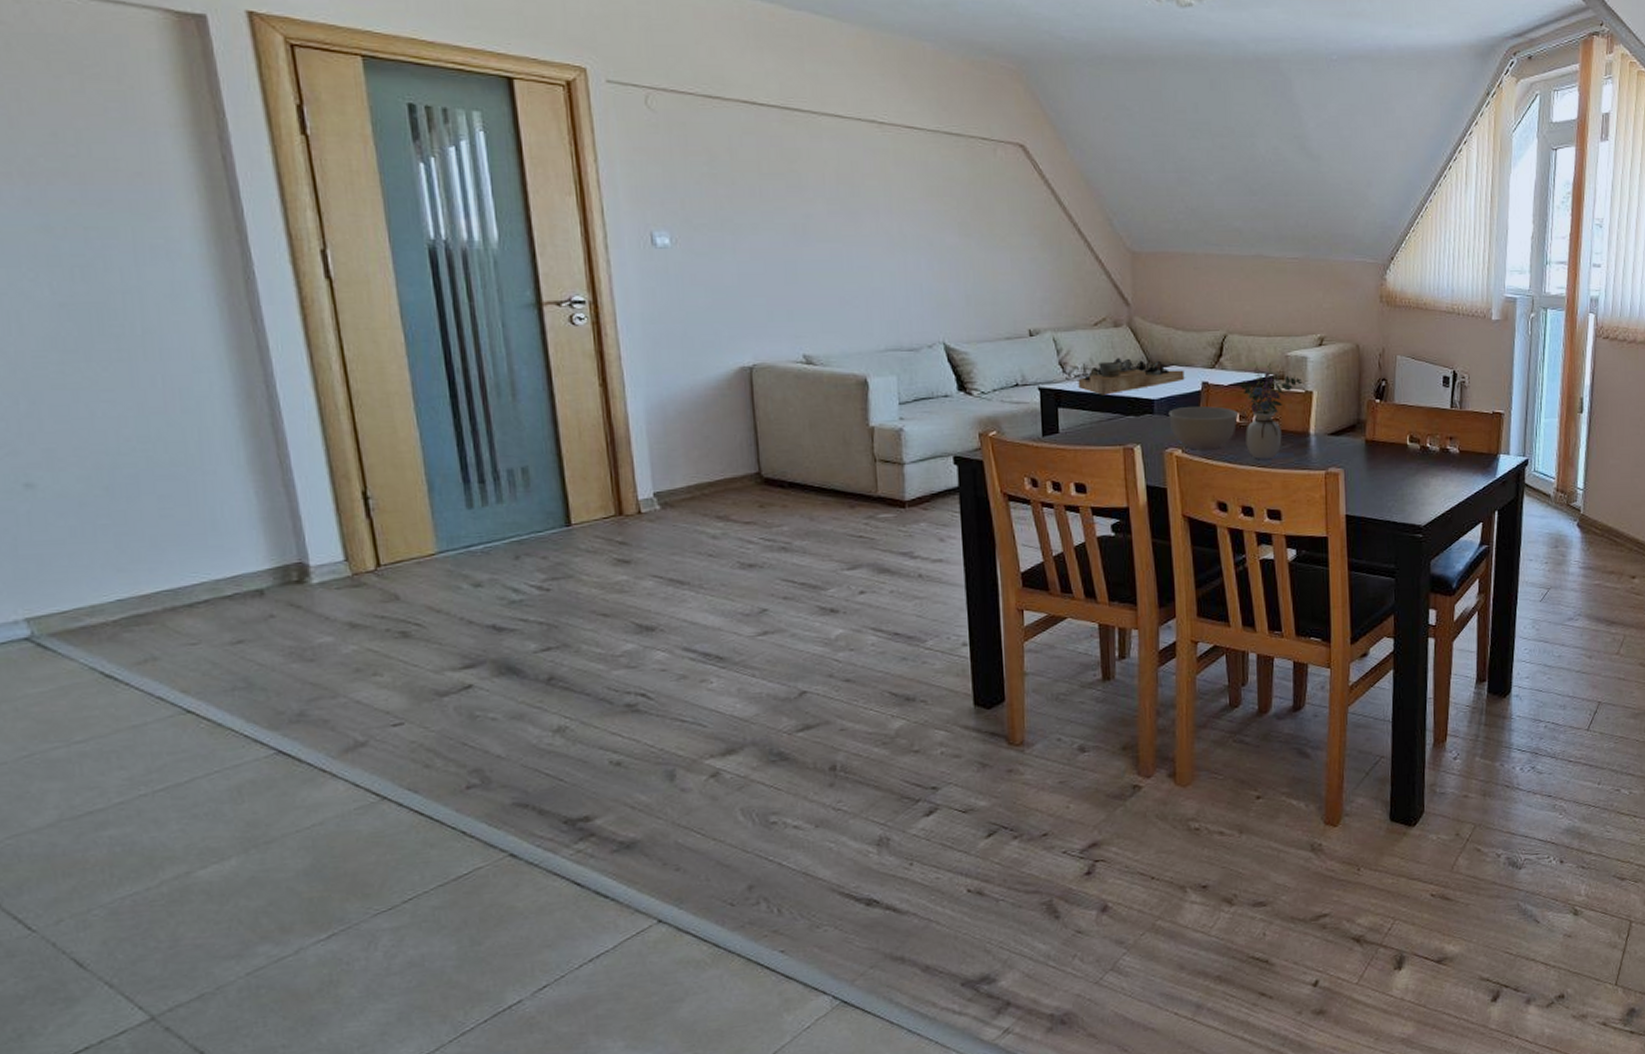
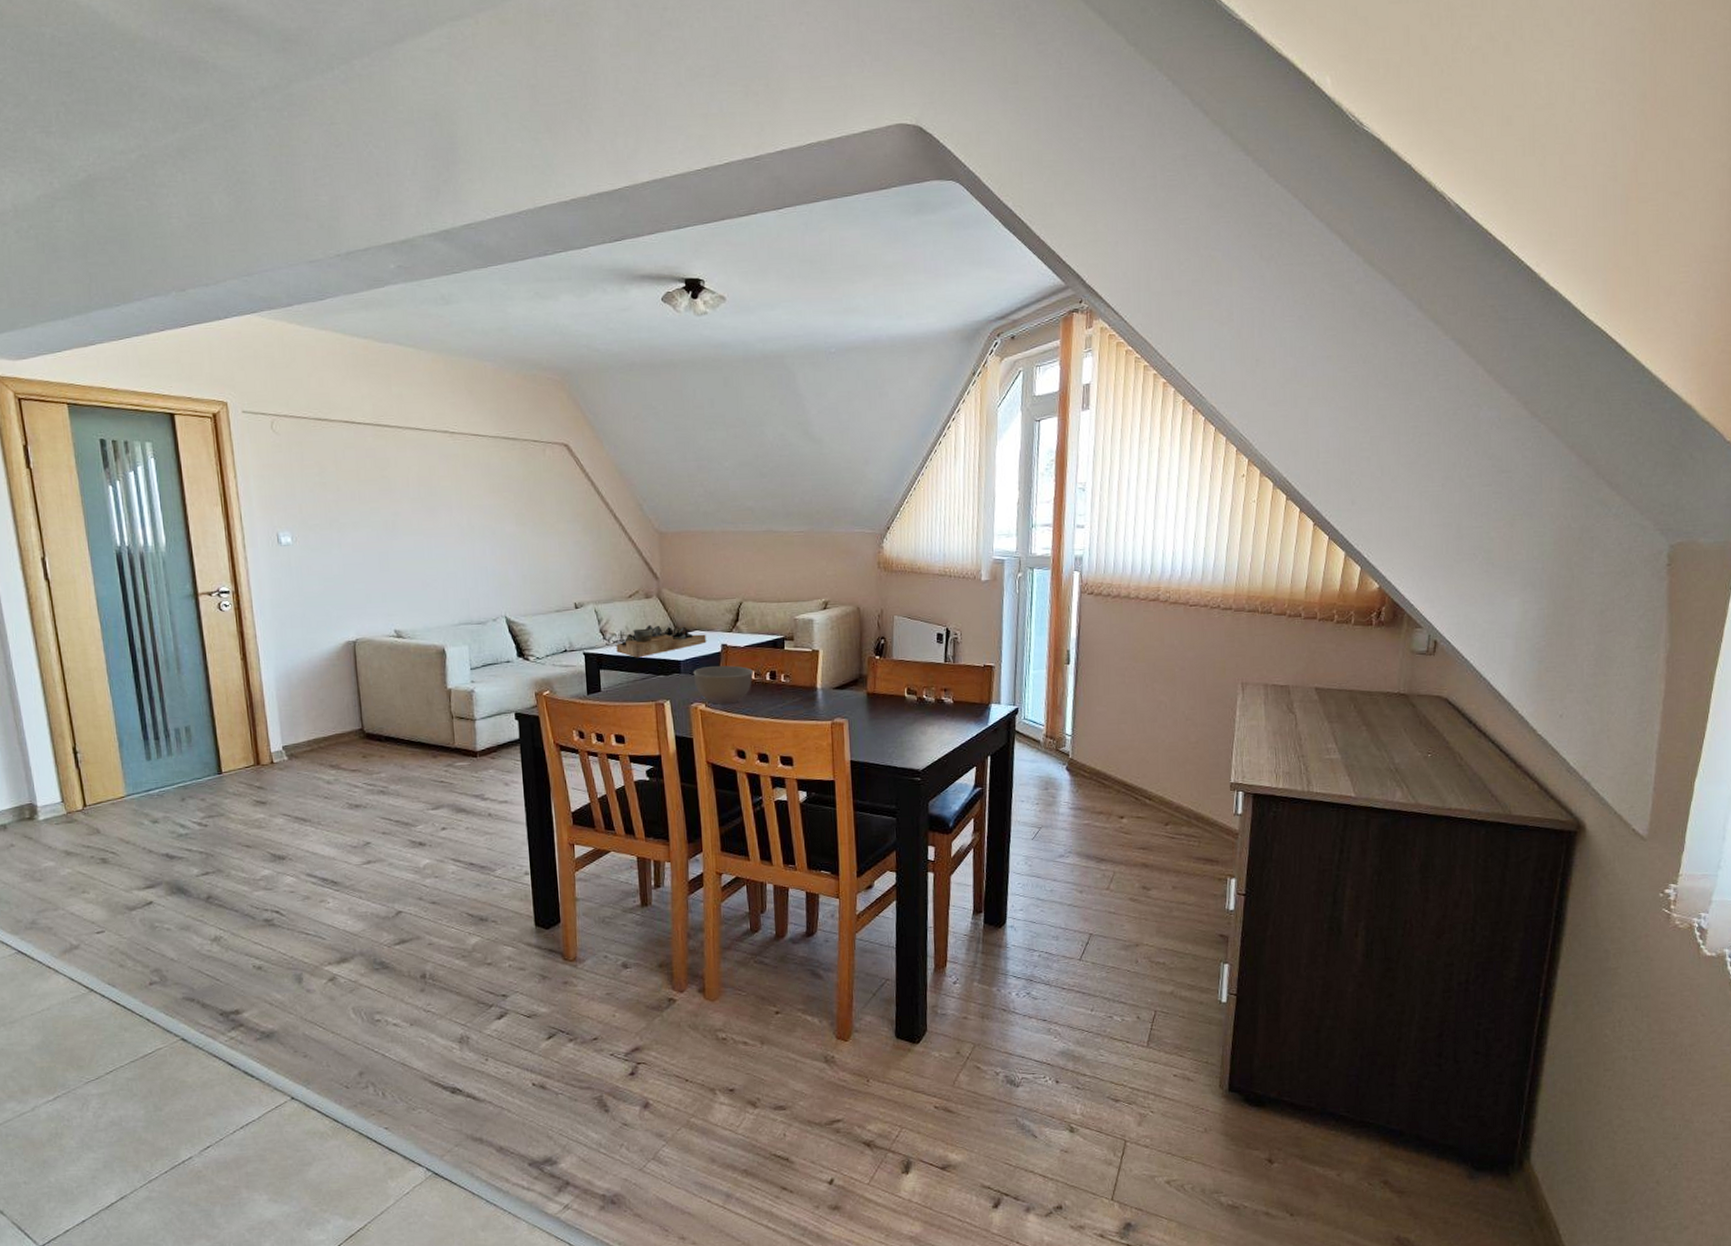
bouquet: present [1239,363,1303,460] -> none [754,626,810,713]

